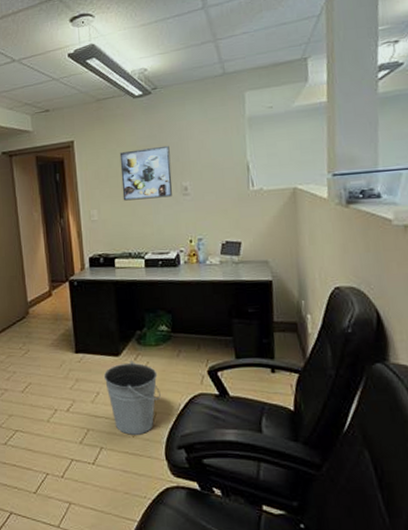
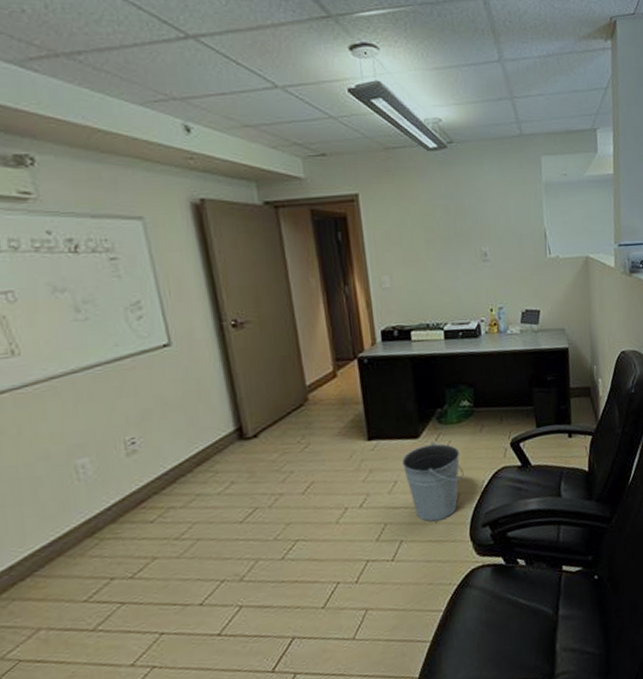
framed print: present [119,145,172,201] -> none [413,206,472,266]

